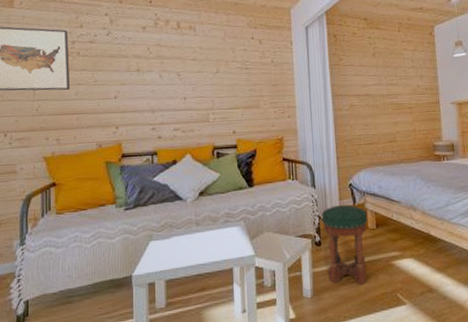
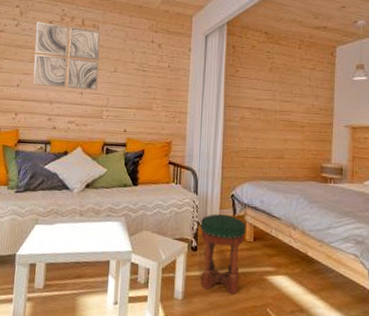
wall art: none [129,28,202,96] -> present [33,22,101,91]

